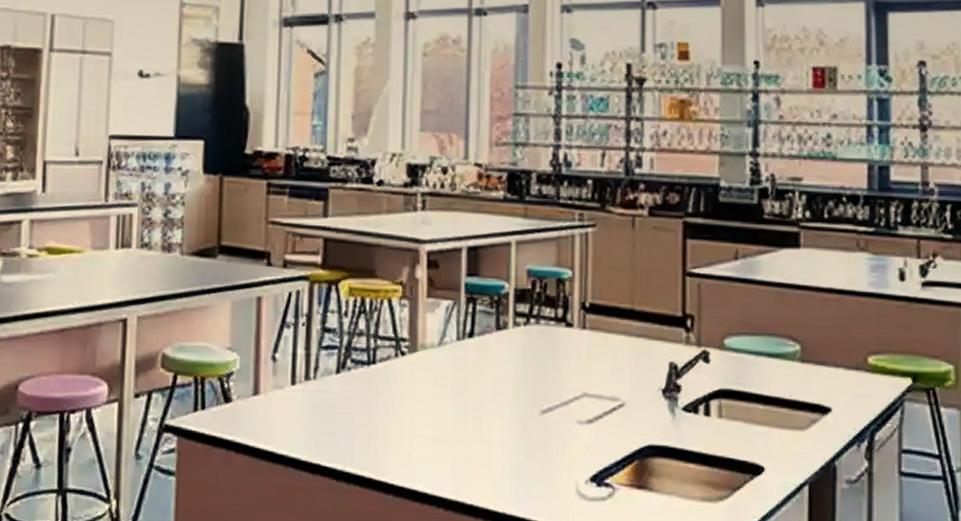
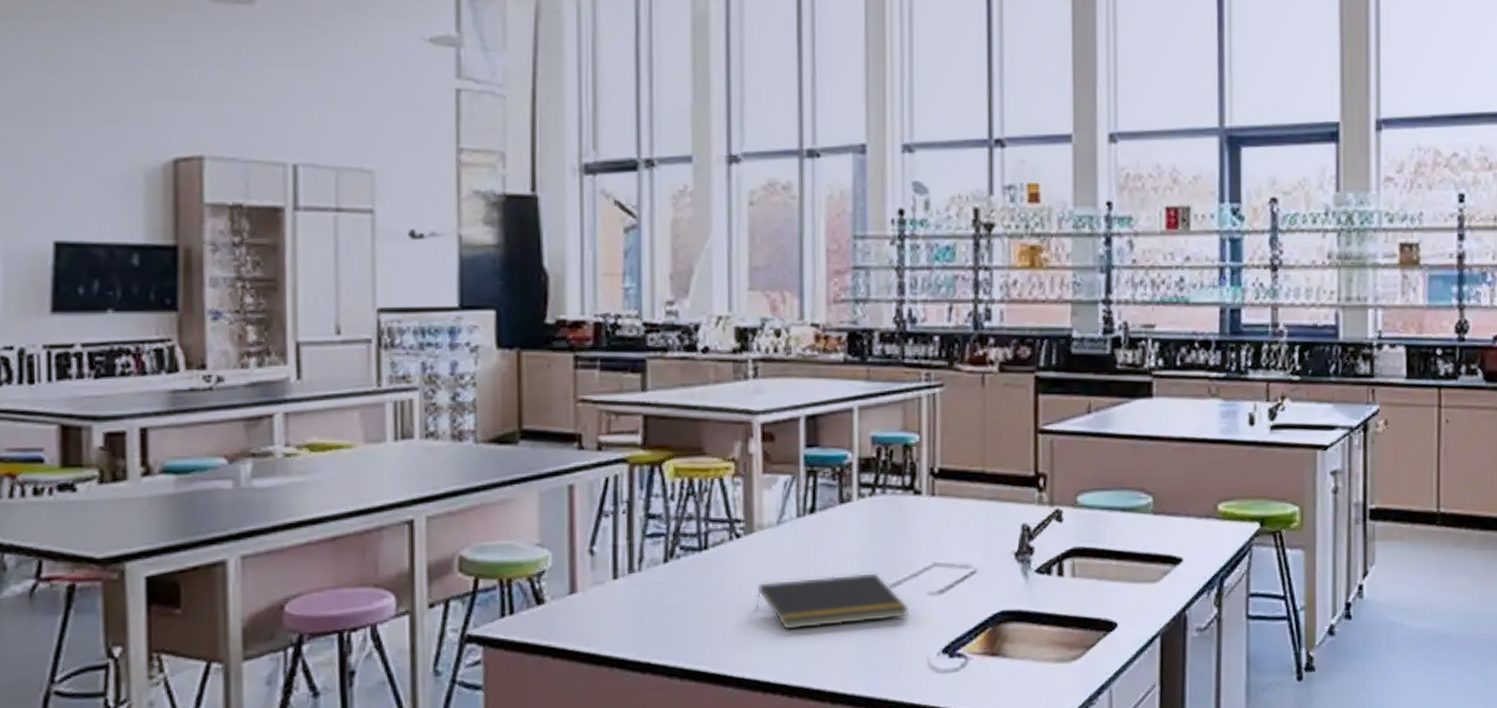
notepad: none [417,397,559,446] -> present [756,572,909,629]

